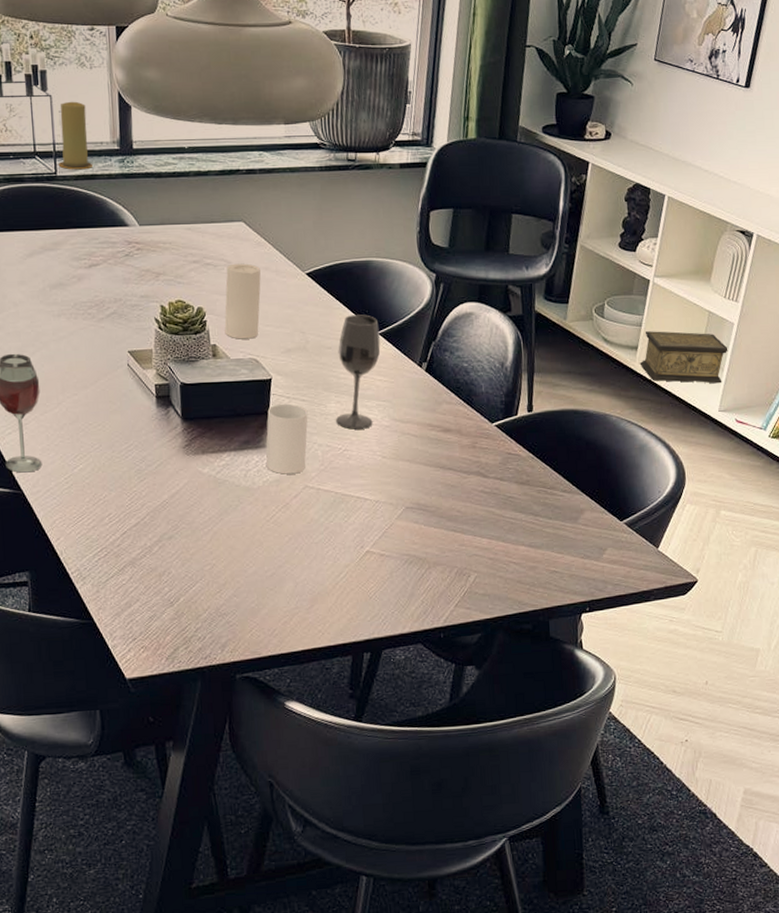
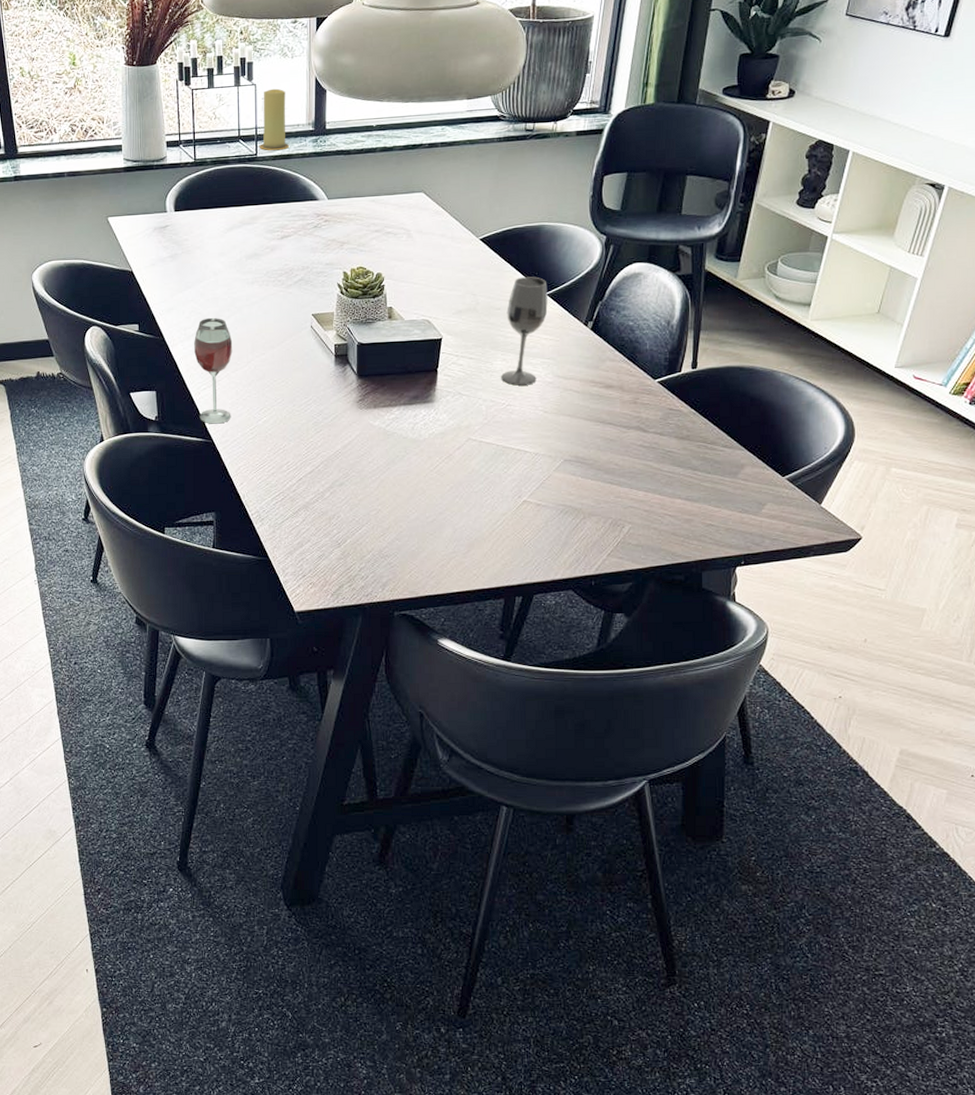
candle: present [224,263,261,339] -> none [401,231,437,302]
cup: present [266,403,308,475] -> none [432,361,475,428]
decorative box: present [639,331,728,384] -> none [812,287,909,340]

